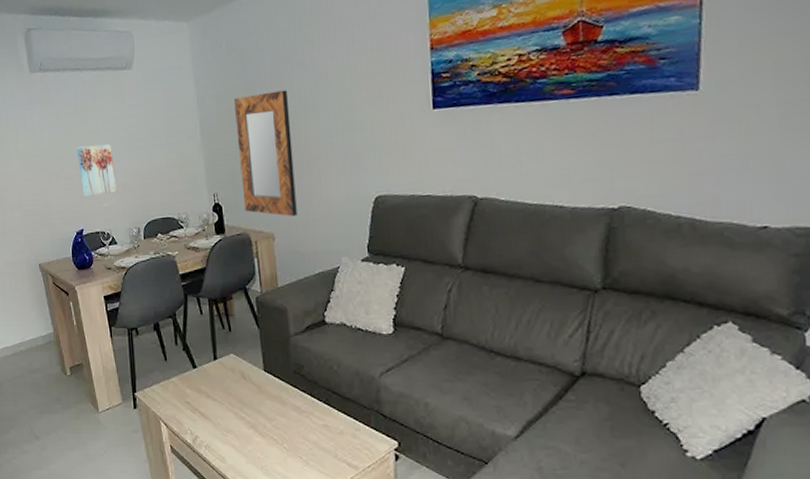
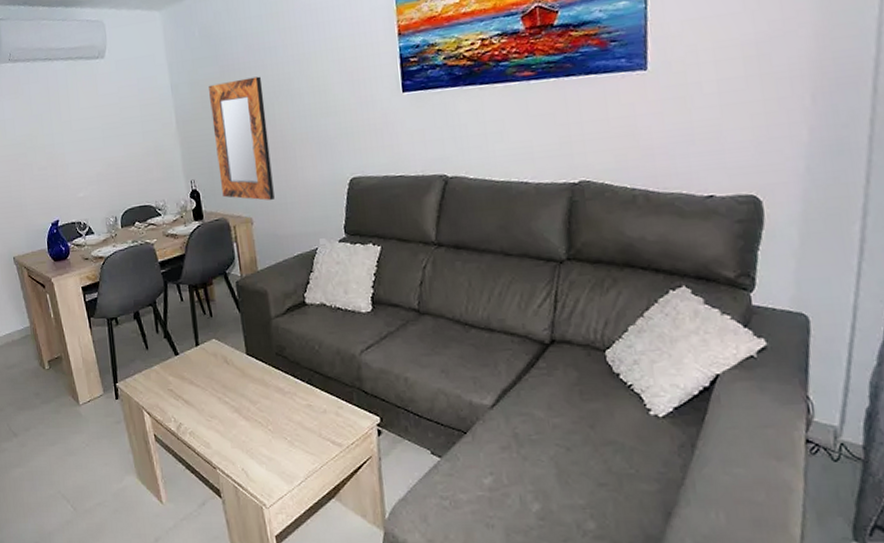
wall art: present [76,144,118,197] -> none [49,133,93,187]

